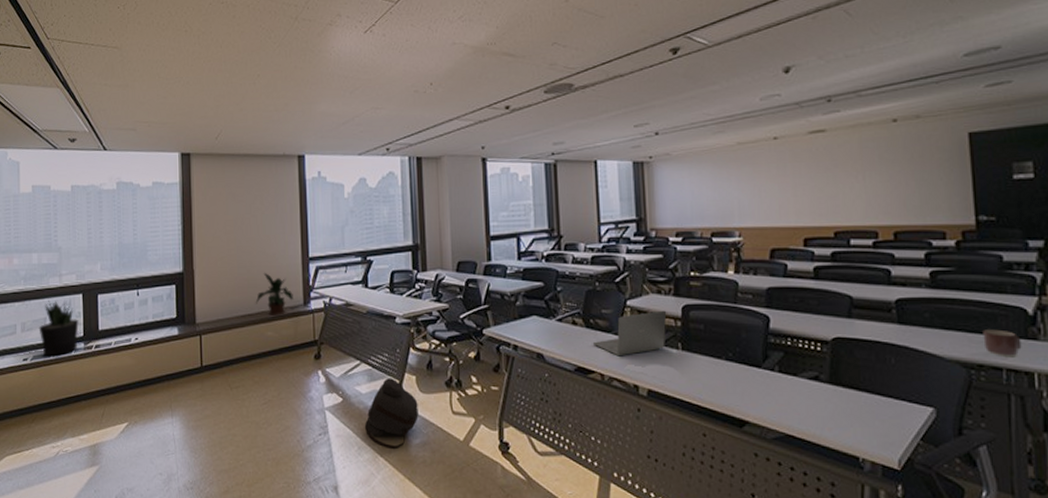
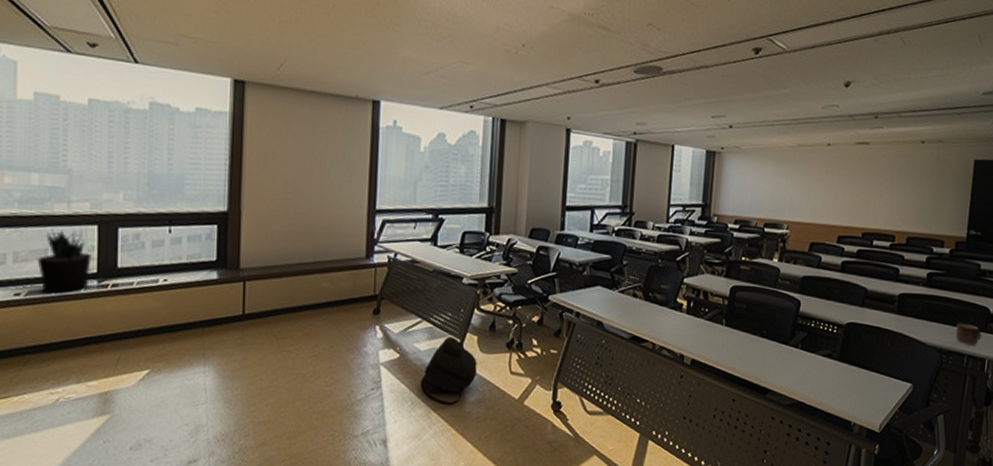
potted plant: present [255,272,293,316] -> none [311,220,355,267]
laptop: present [592,310,667,357] -> none [648,289,717,328]

